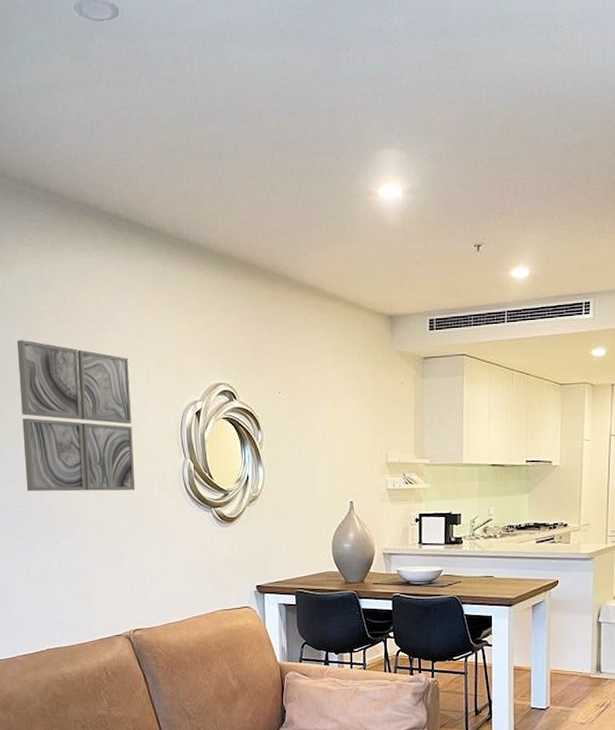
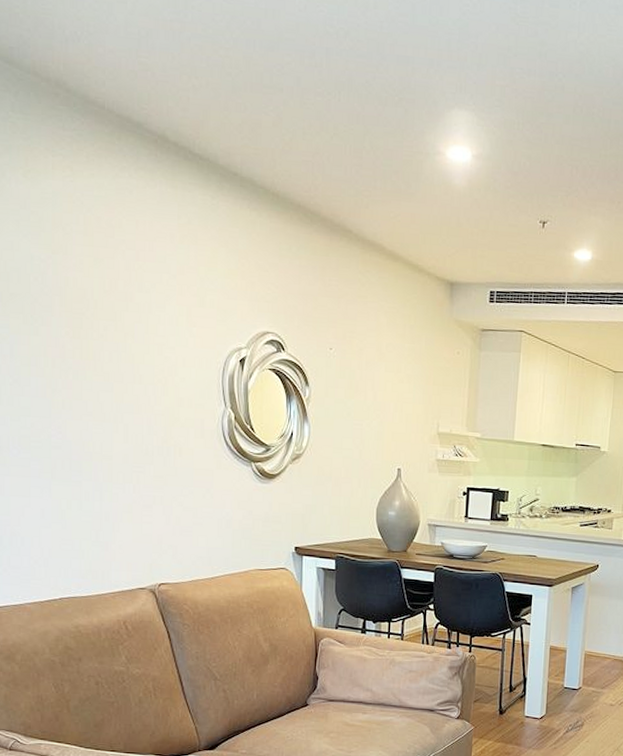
wall art: present [16,340,136,492] -> none [41,259,169,437]

